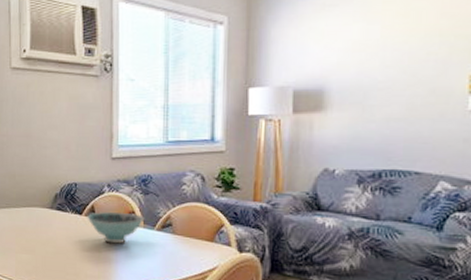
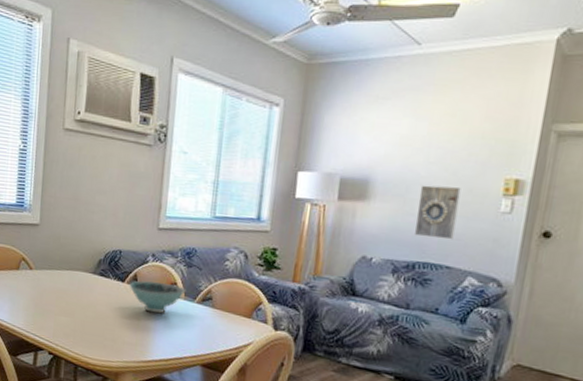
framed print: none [377,88,423,144] -> present [414,185,461,240]

